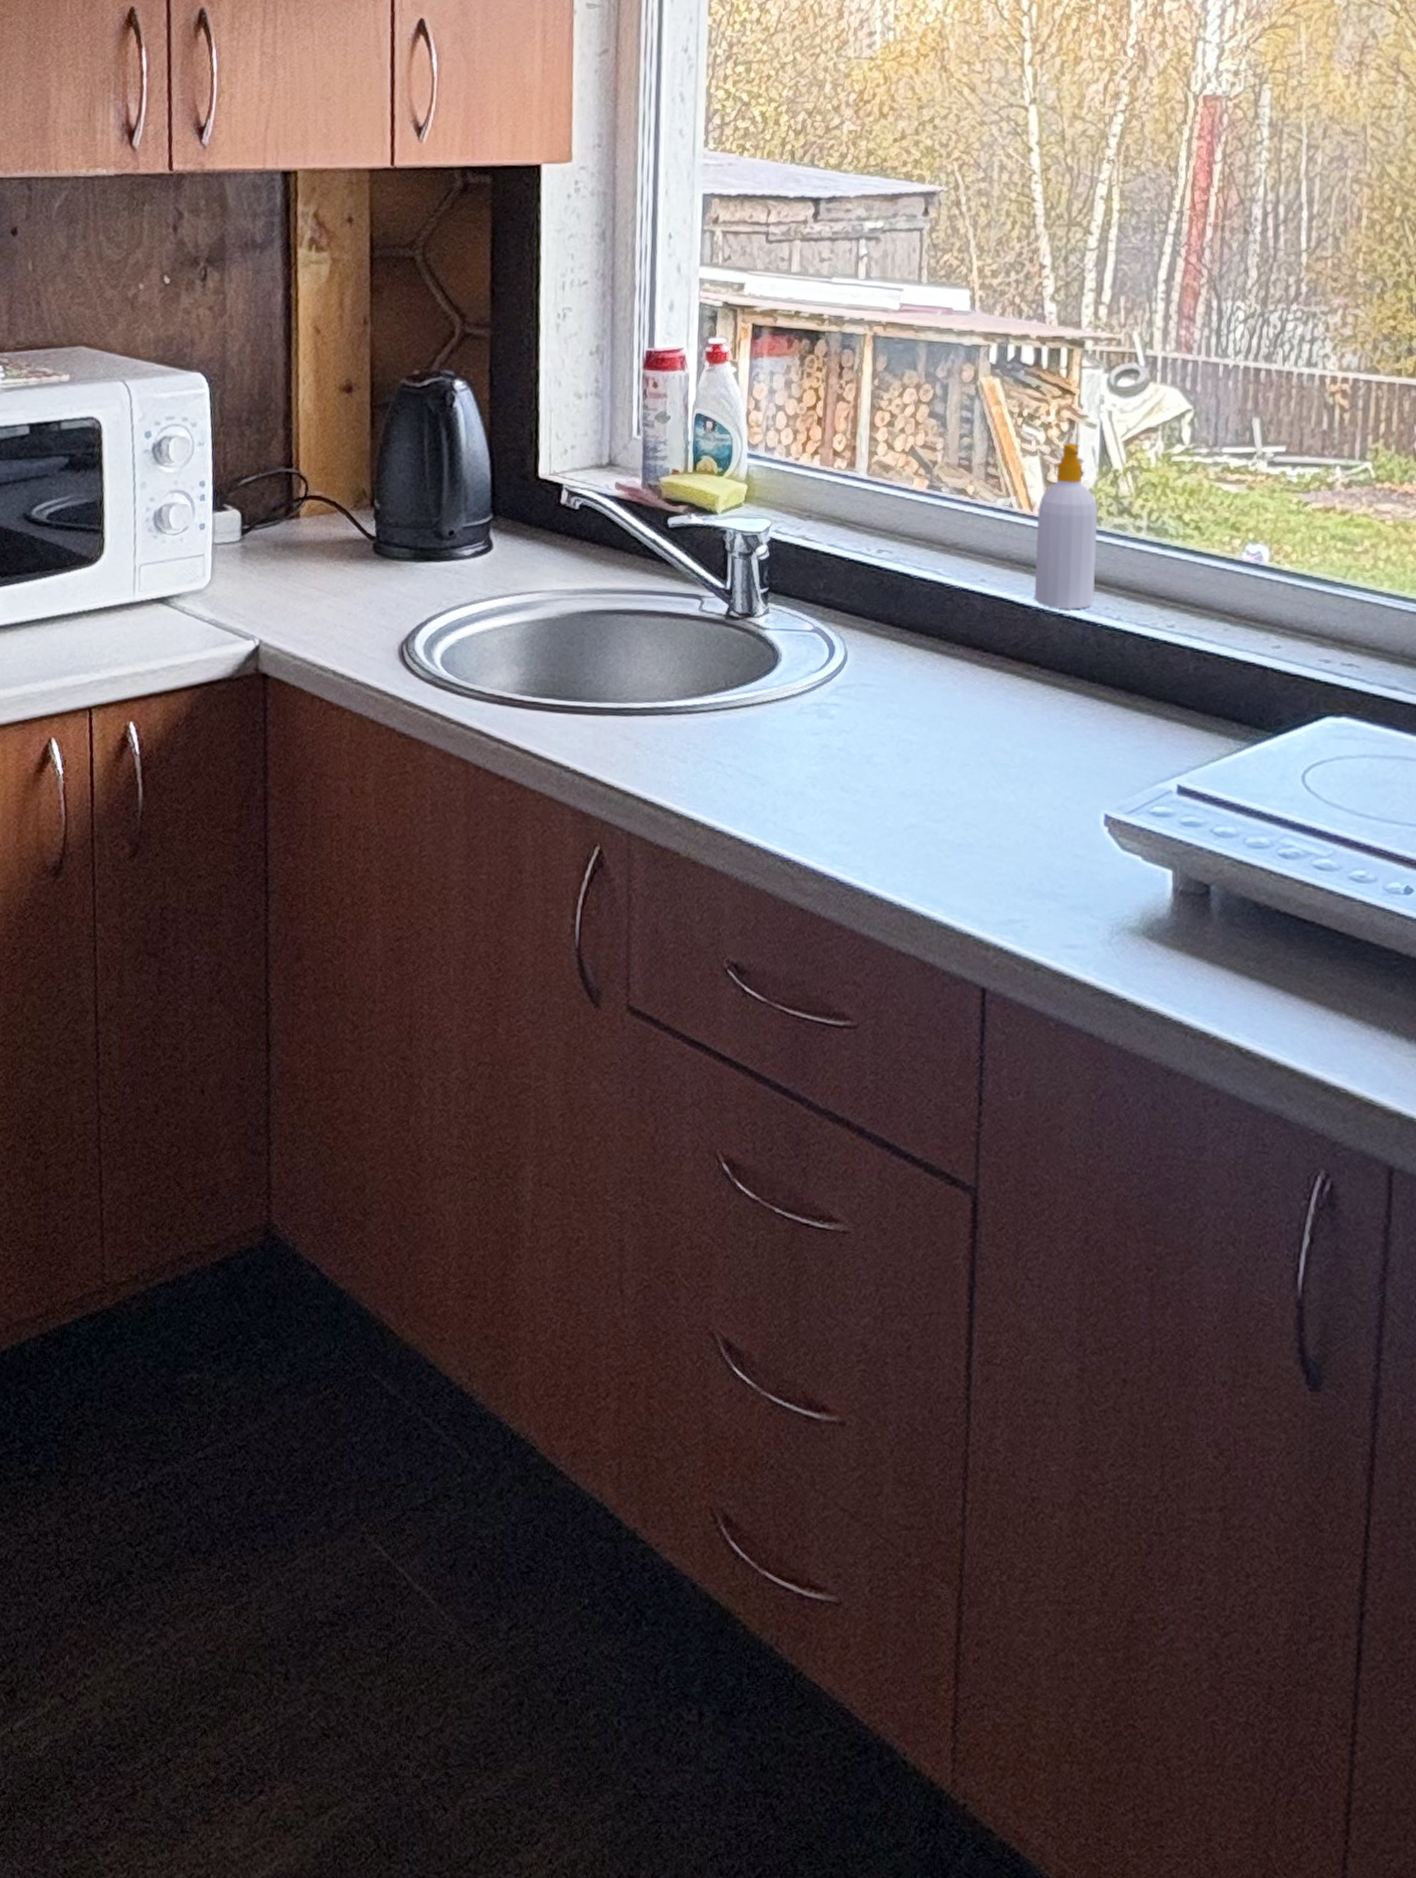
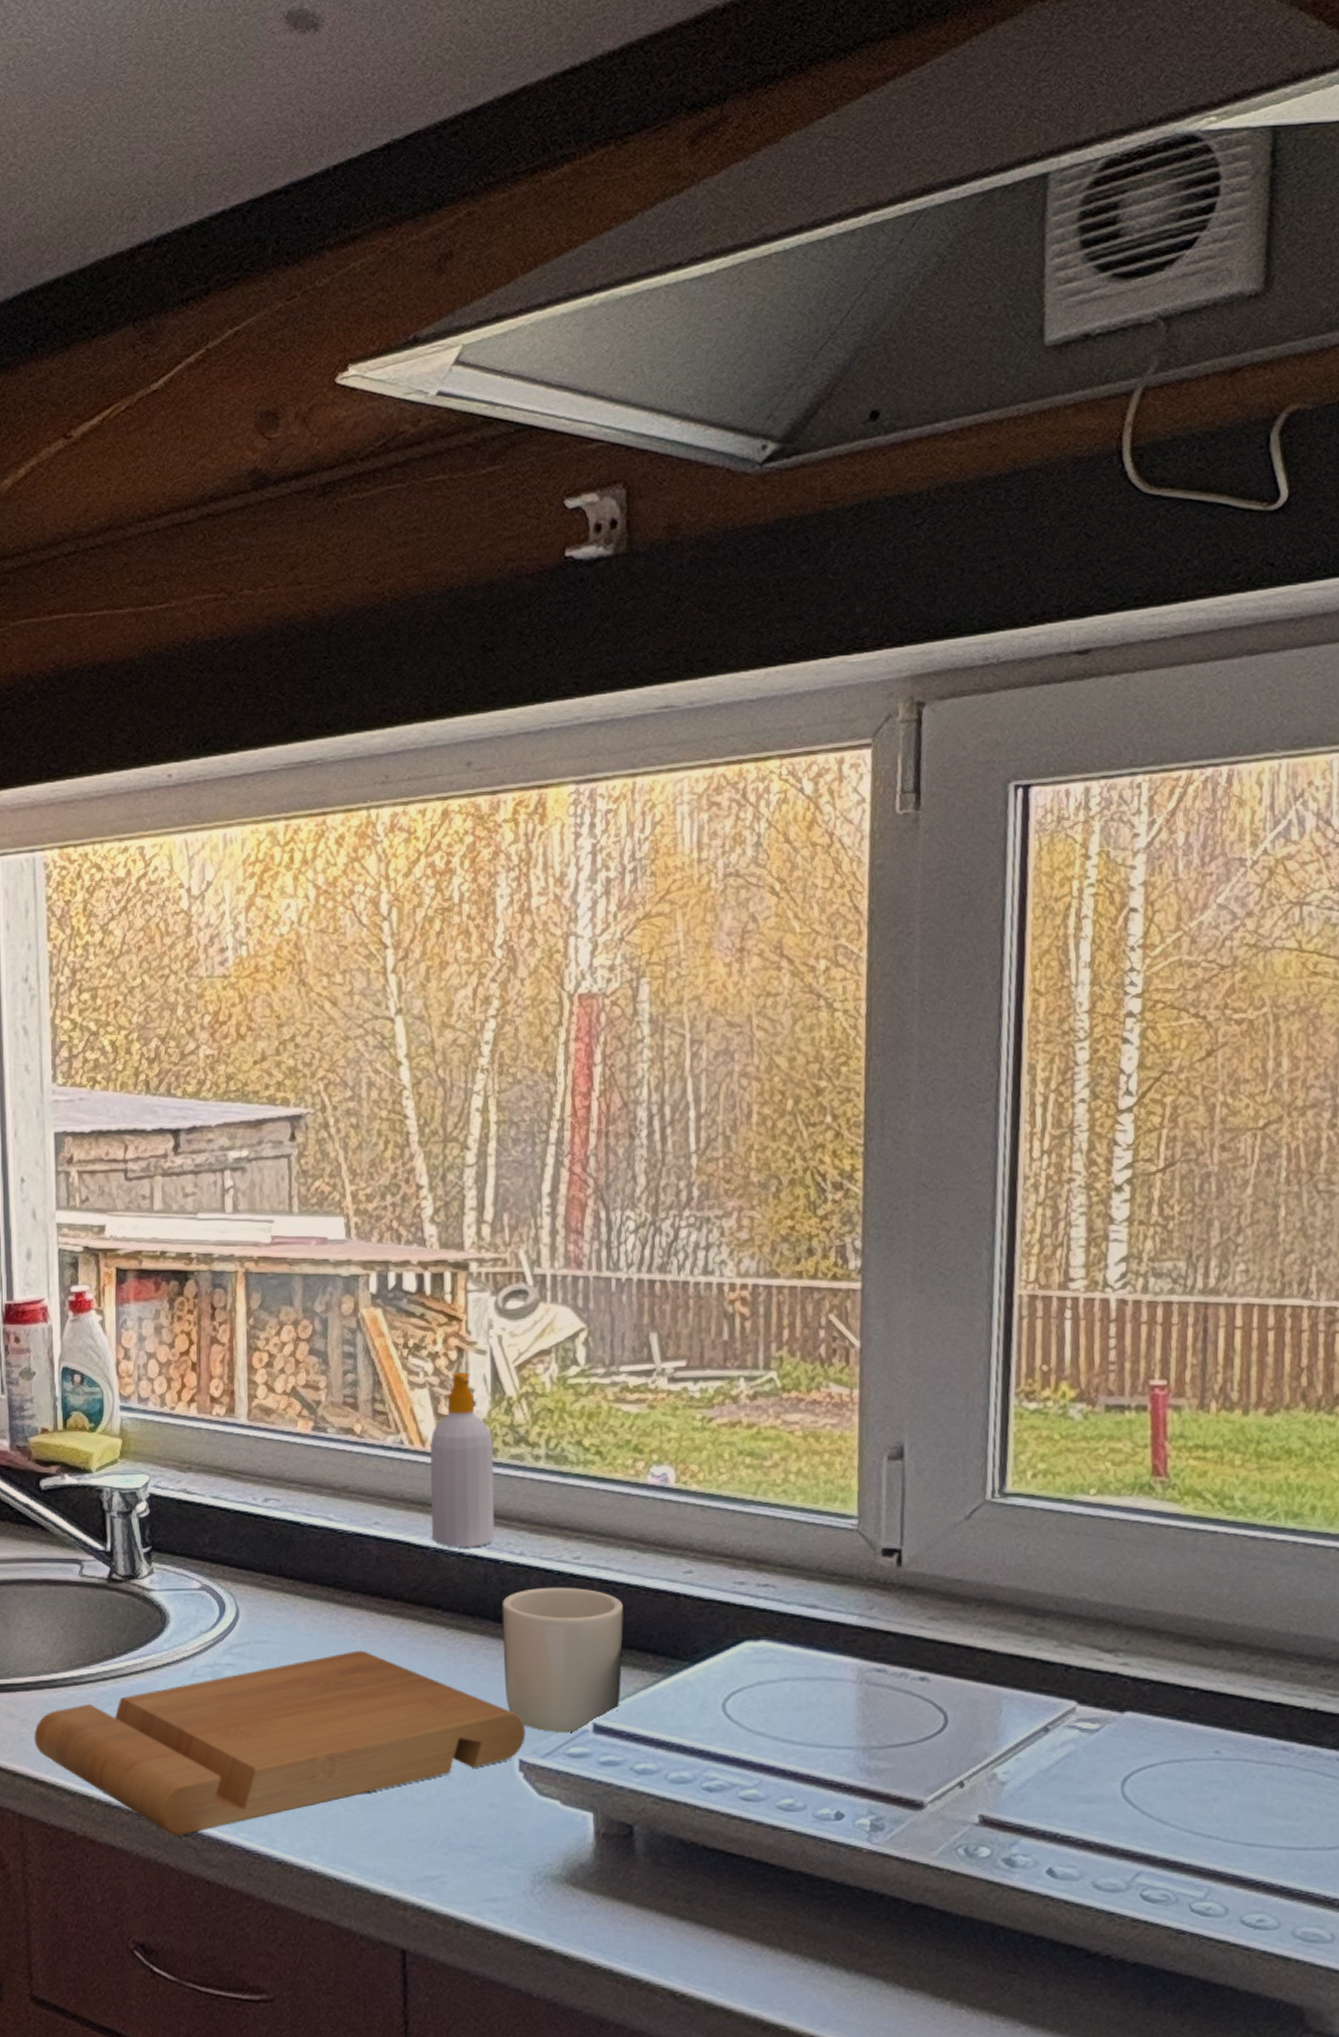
cutting board: none [646,699,1113,864] -> present [34,1650,526,1836]
mug: none [1095,652,1212,793] -> present [502,1587,624,1733]

